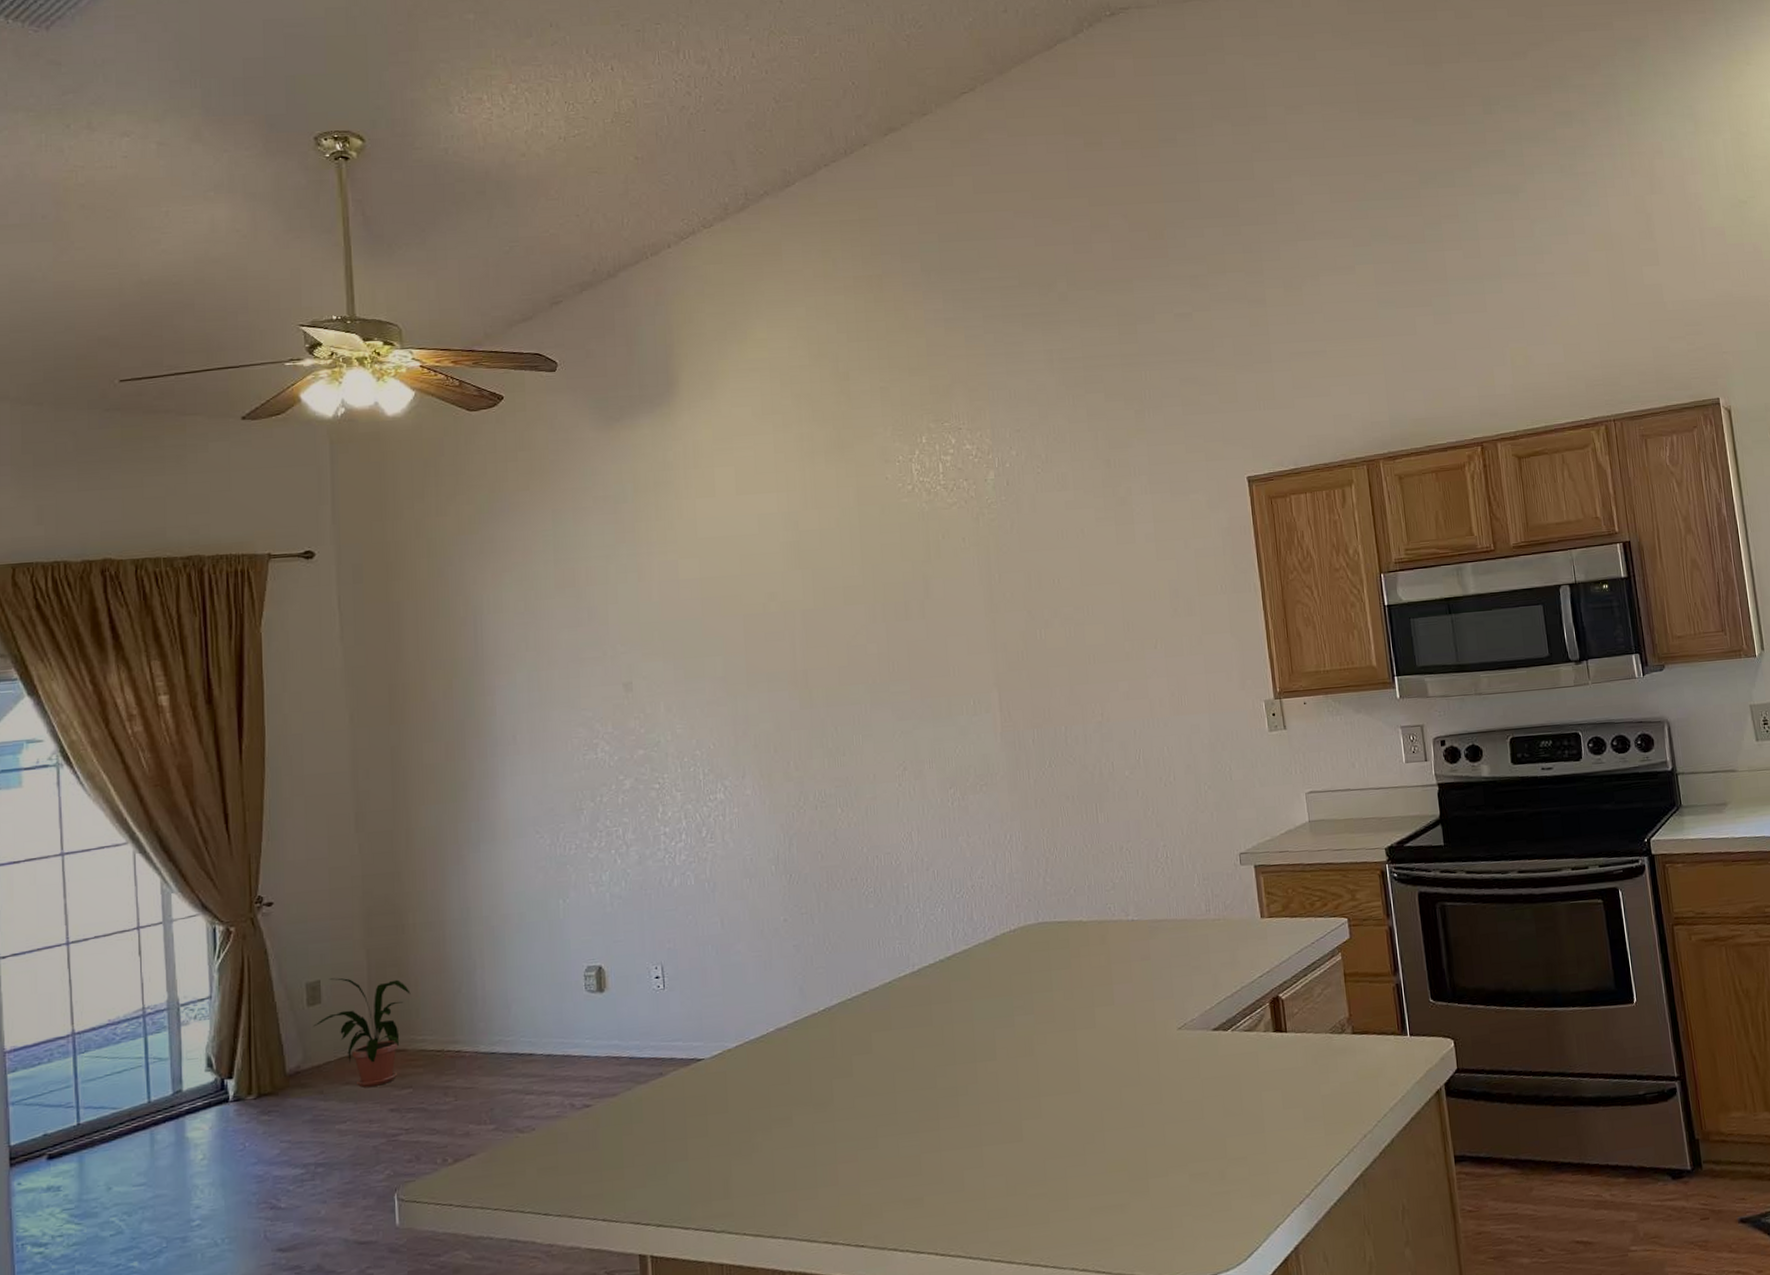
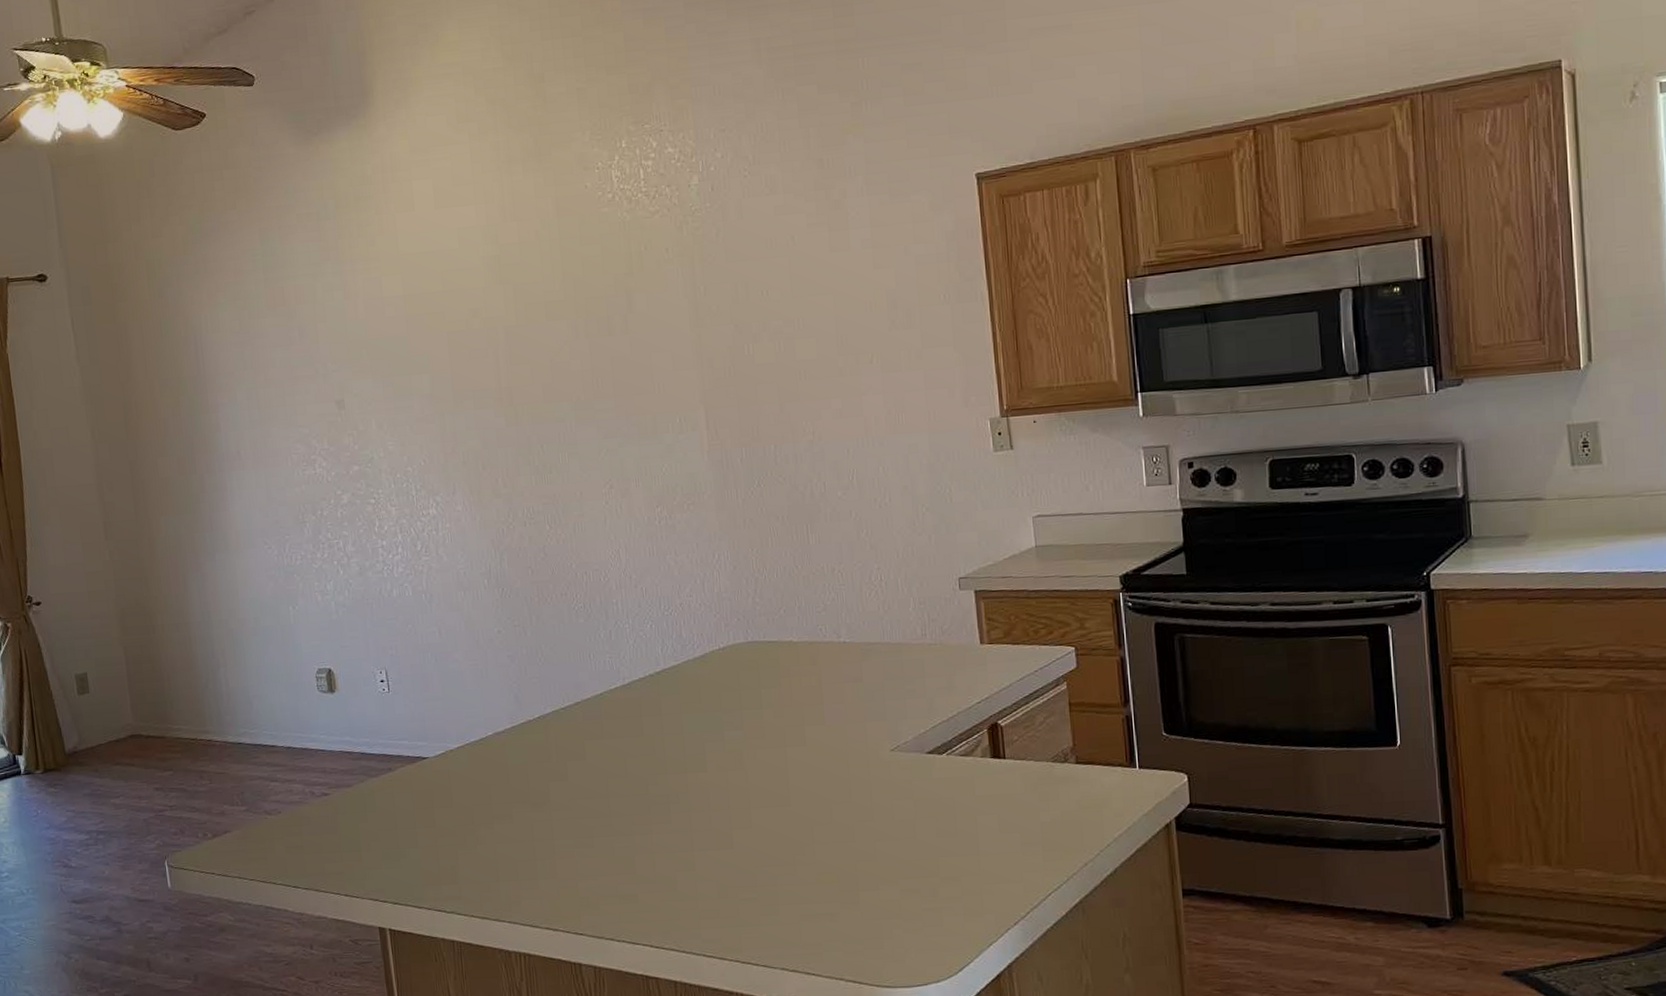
house plant: present [313,977,411,1088] -> none [84,671,165,768]

